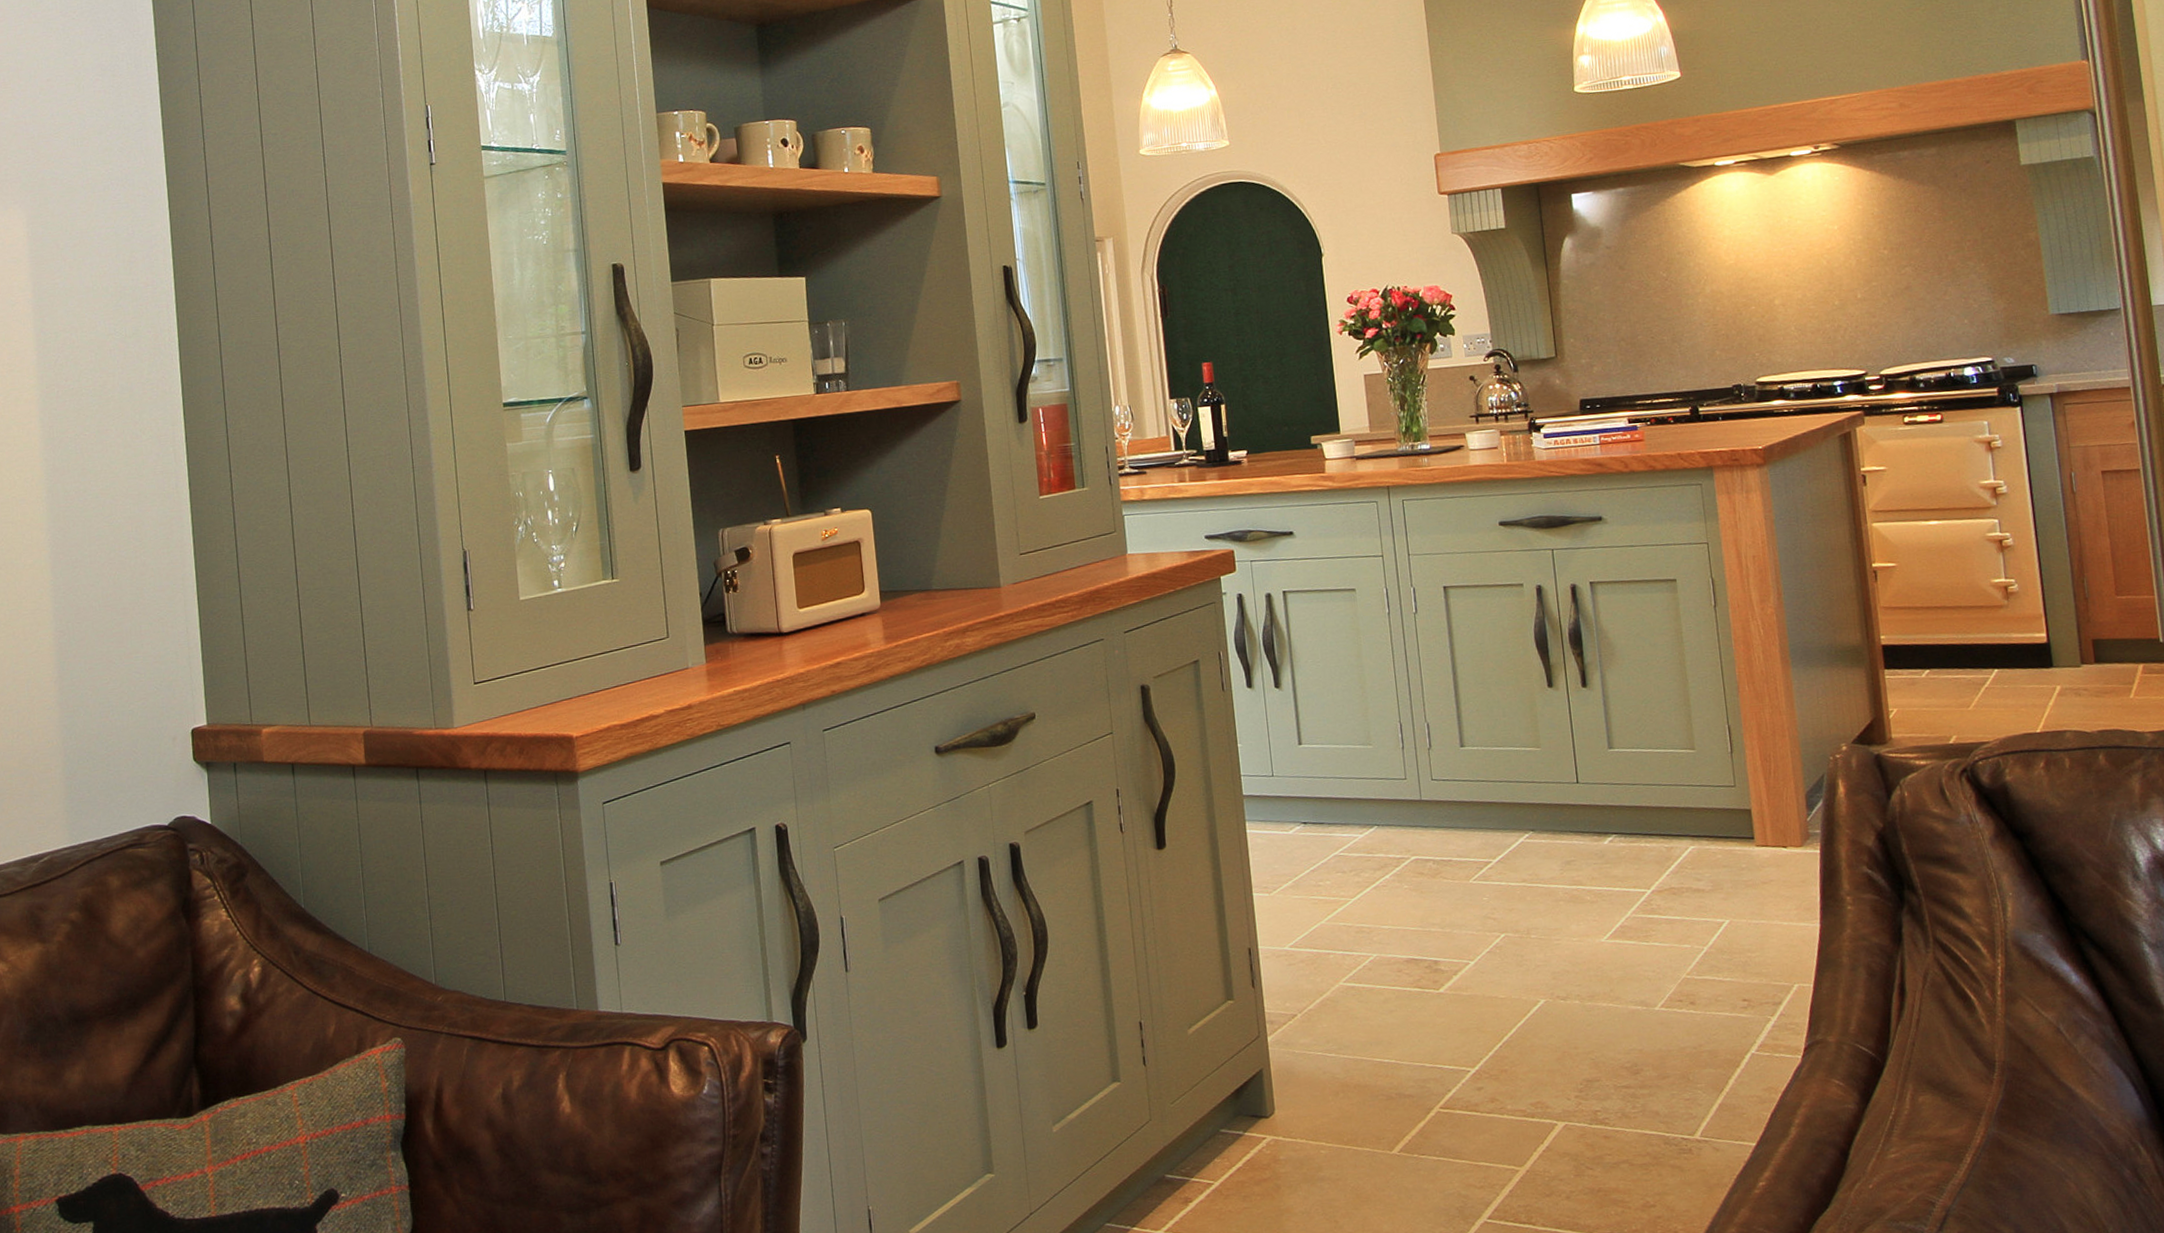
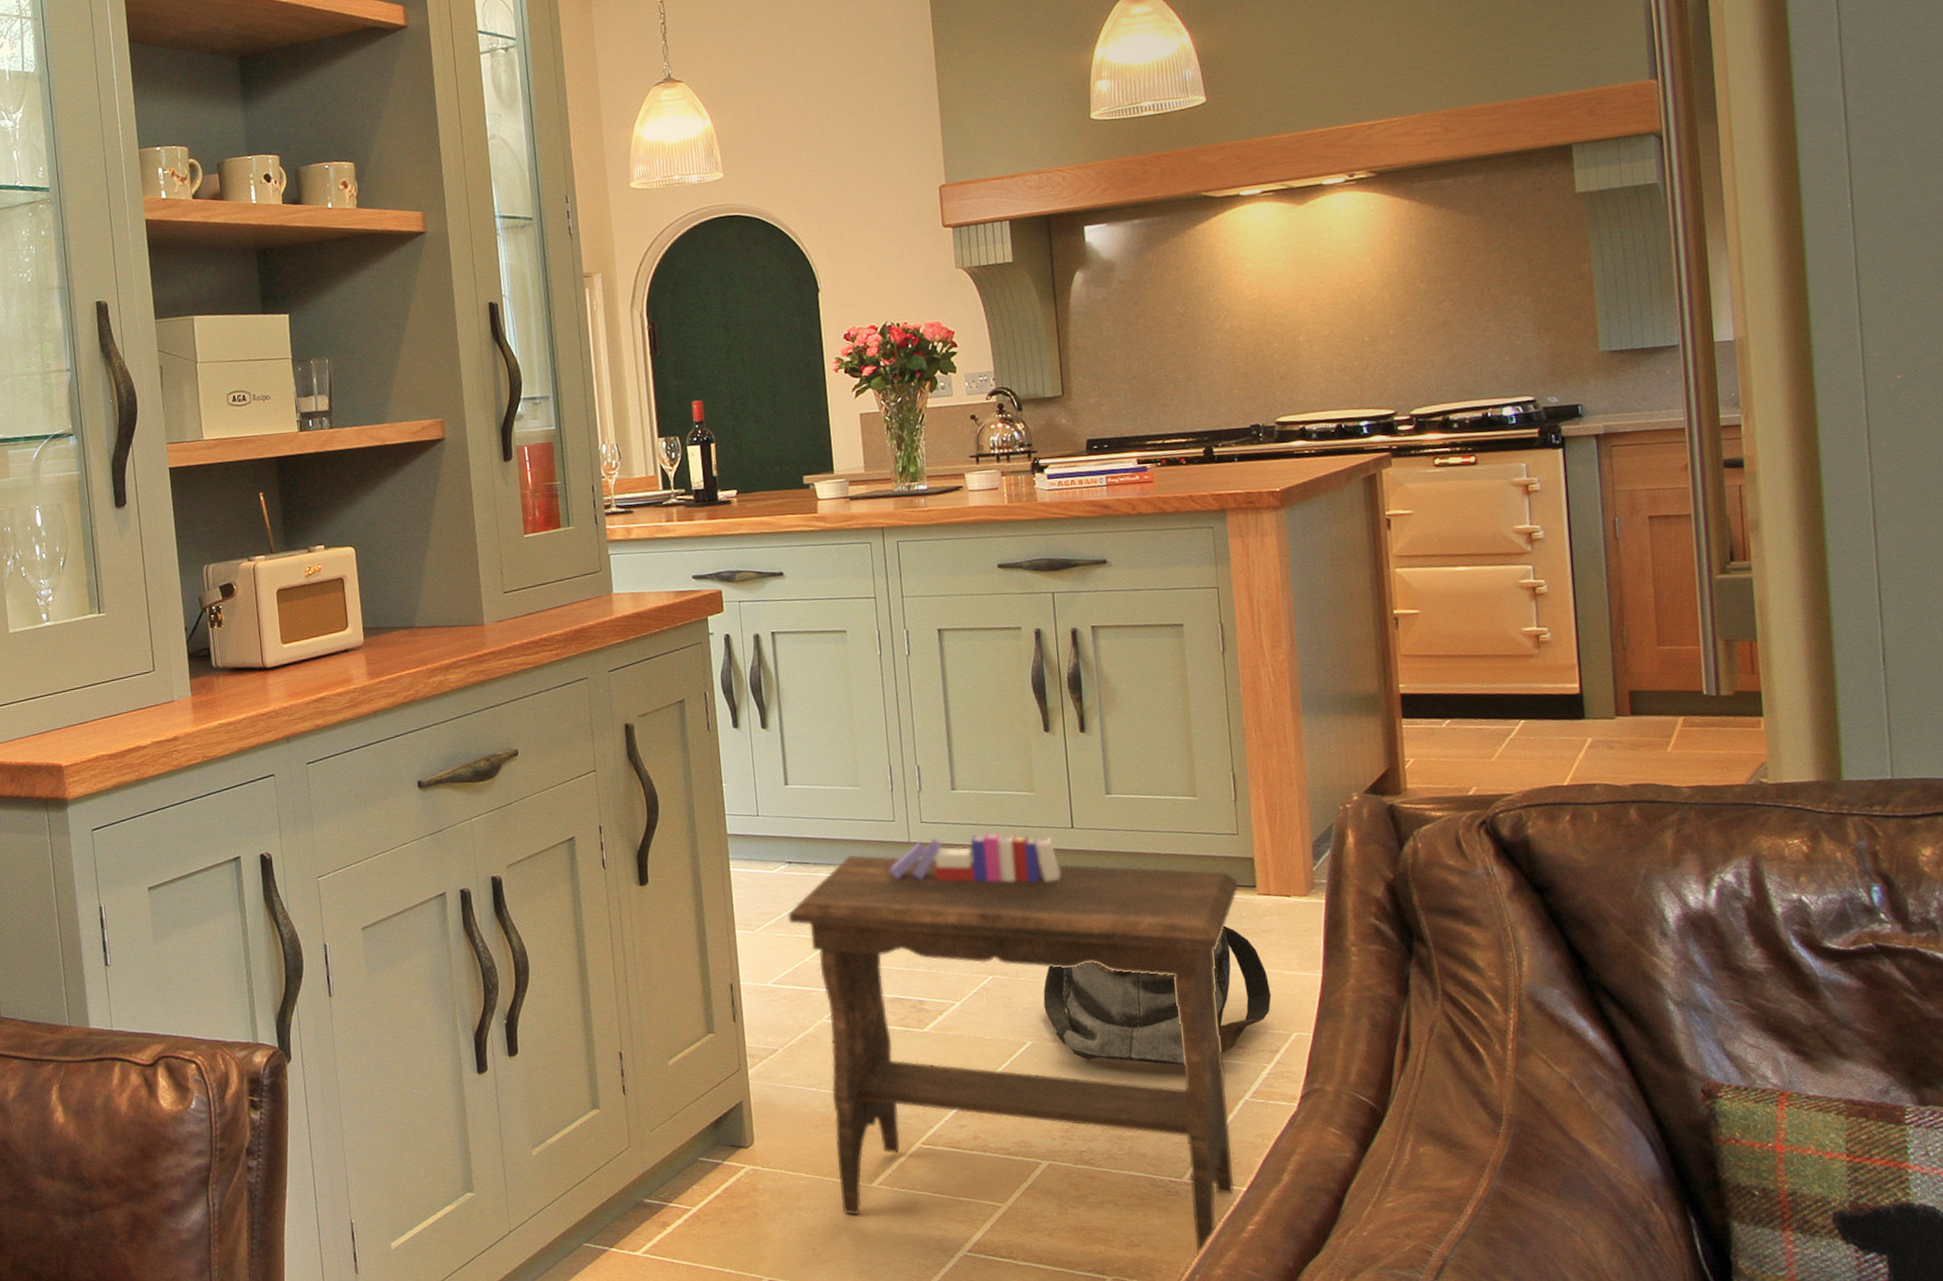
footstool: none [1304,814,1745,1217] -> present [788,855,1239,1258]
books: none [1402,788,1568,839] -> present [889,832,1061,882]
backpack: none [1554,877,1773,1021] -> present [1043,925,1272,1066]

